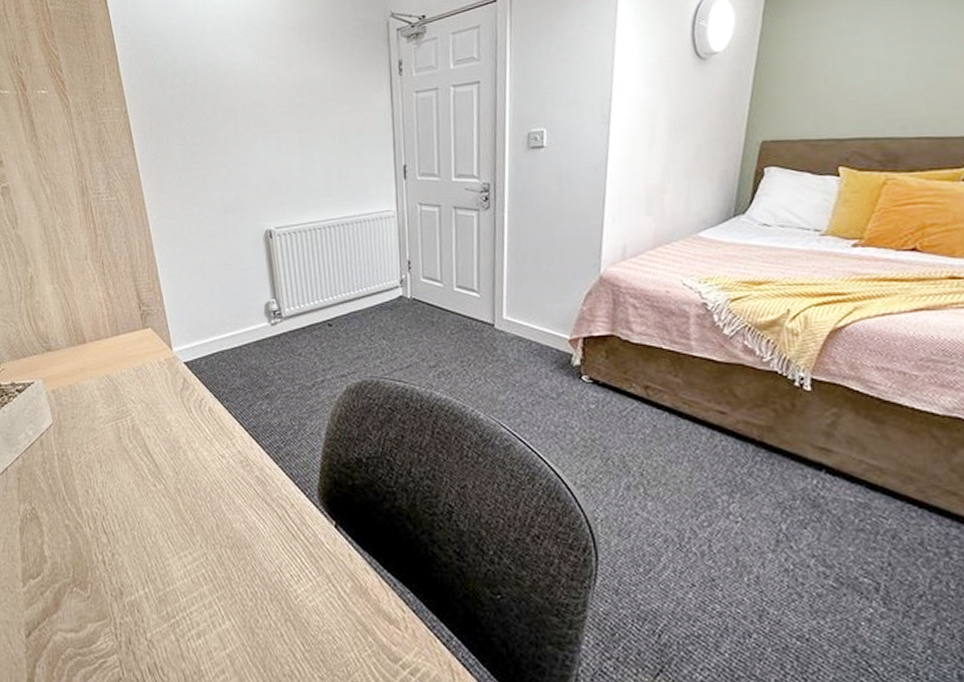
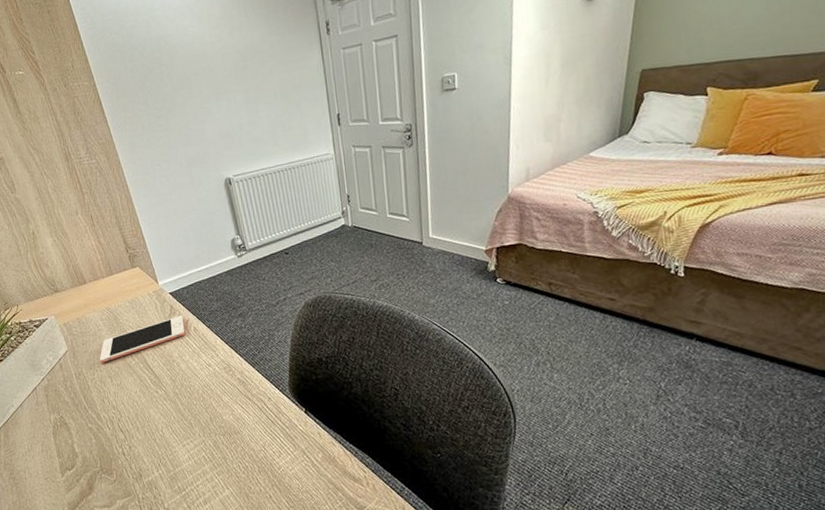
cell phone: none [89,391,198,443] -> present [99,315,185,363]

